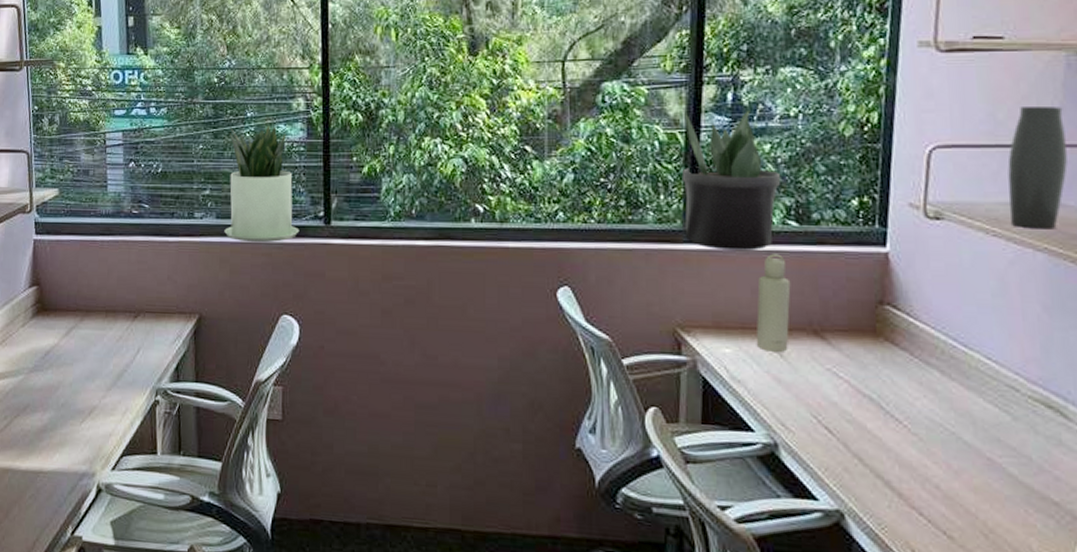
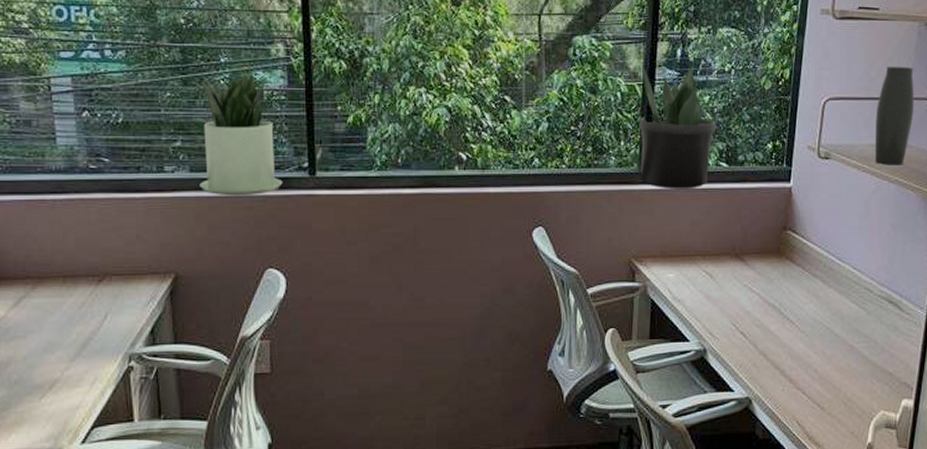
bottle: present [756,254,791,353] -> none [693,191,720,275]

